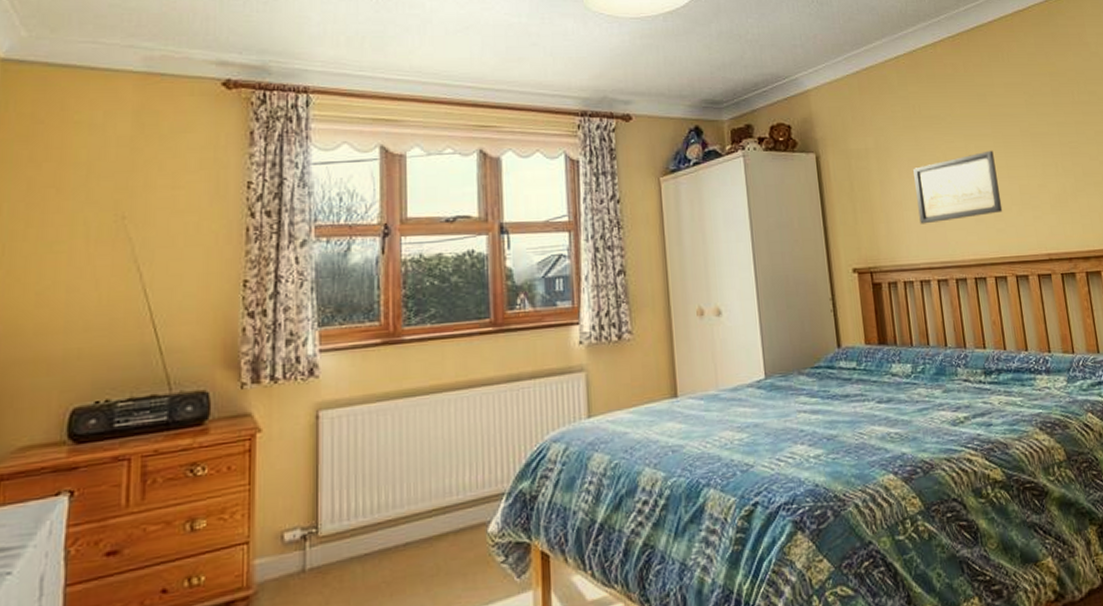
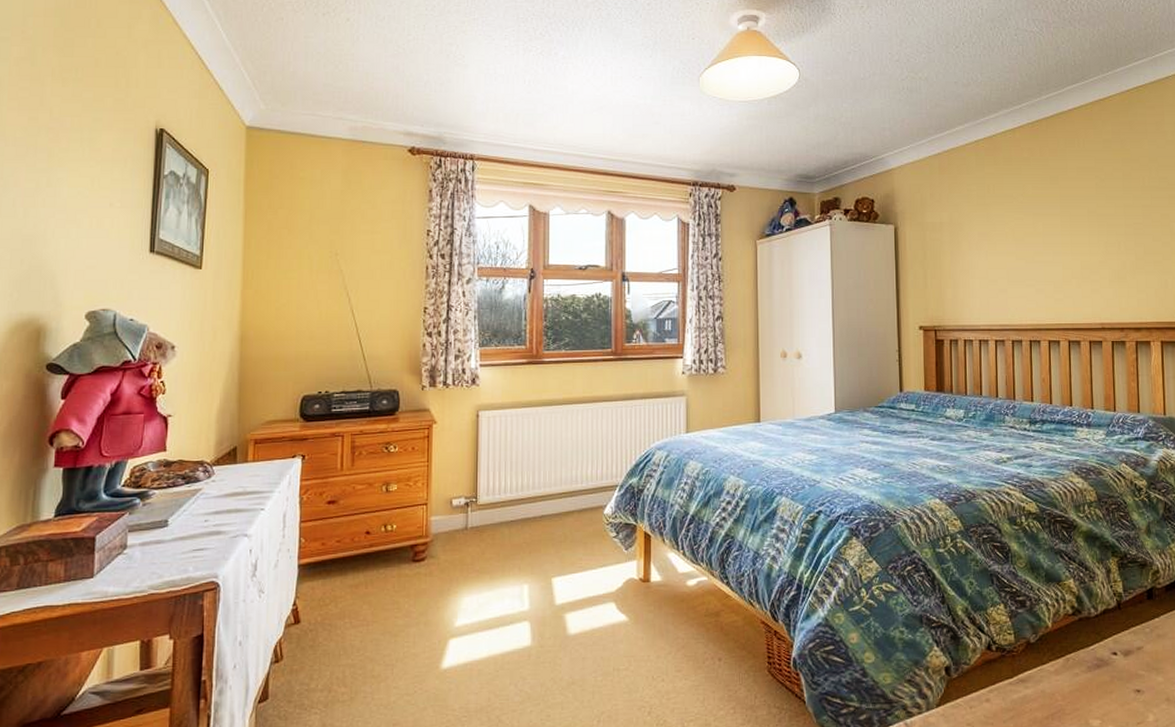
wall art: present [913,150,1003,224] -> none [982,228,1063,291]

